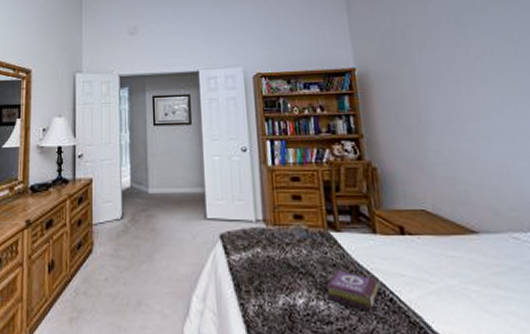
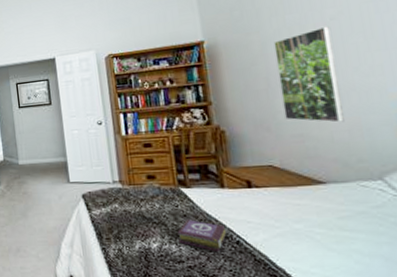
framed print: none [423,65,493,166] -> present [273,26,344,123]

